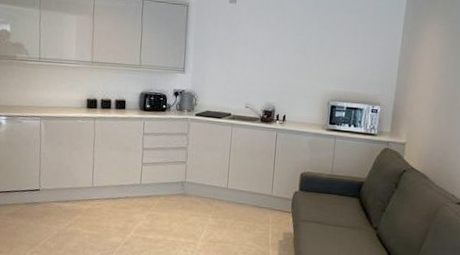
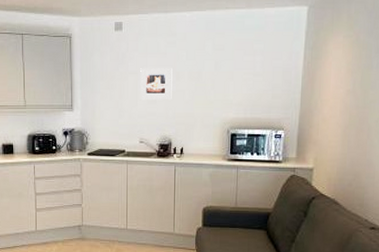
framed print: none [248,39,280,70] -> present [140,68,172,99]

